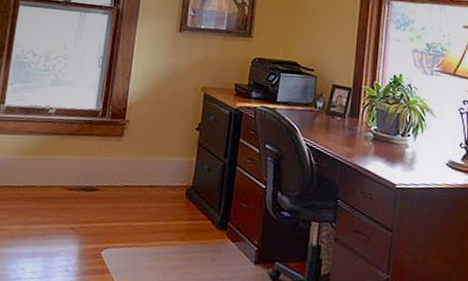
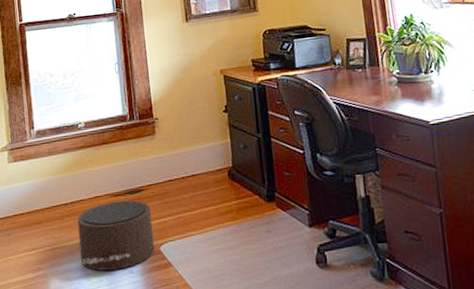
pouf: none [19,194,102,266] -> present [77,200,155,271]

